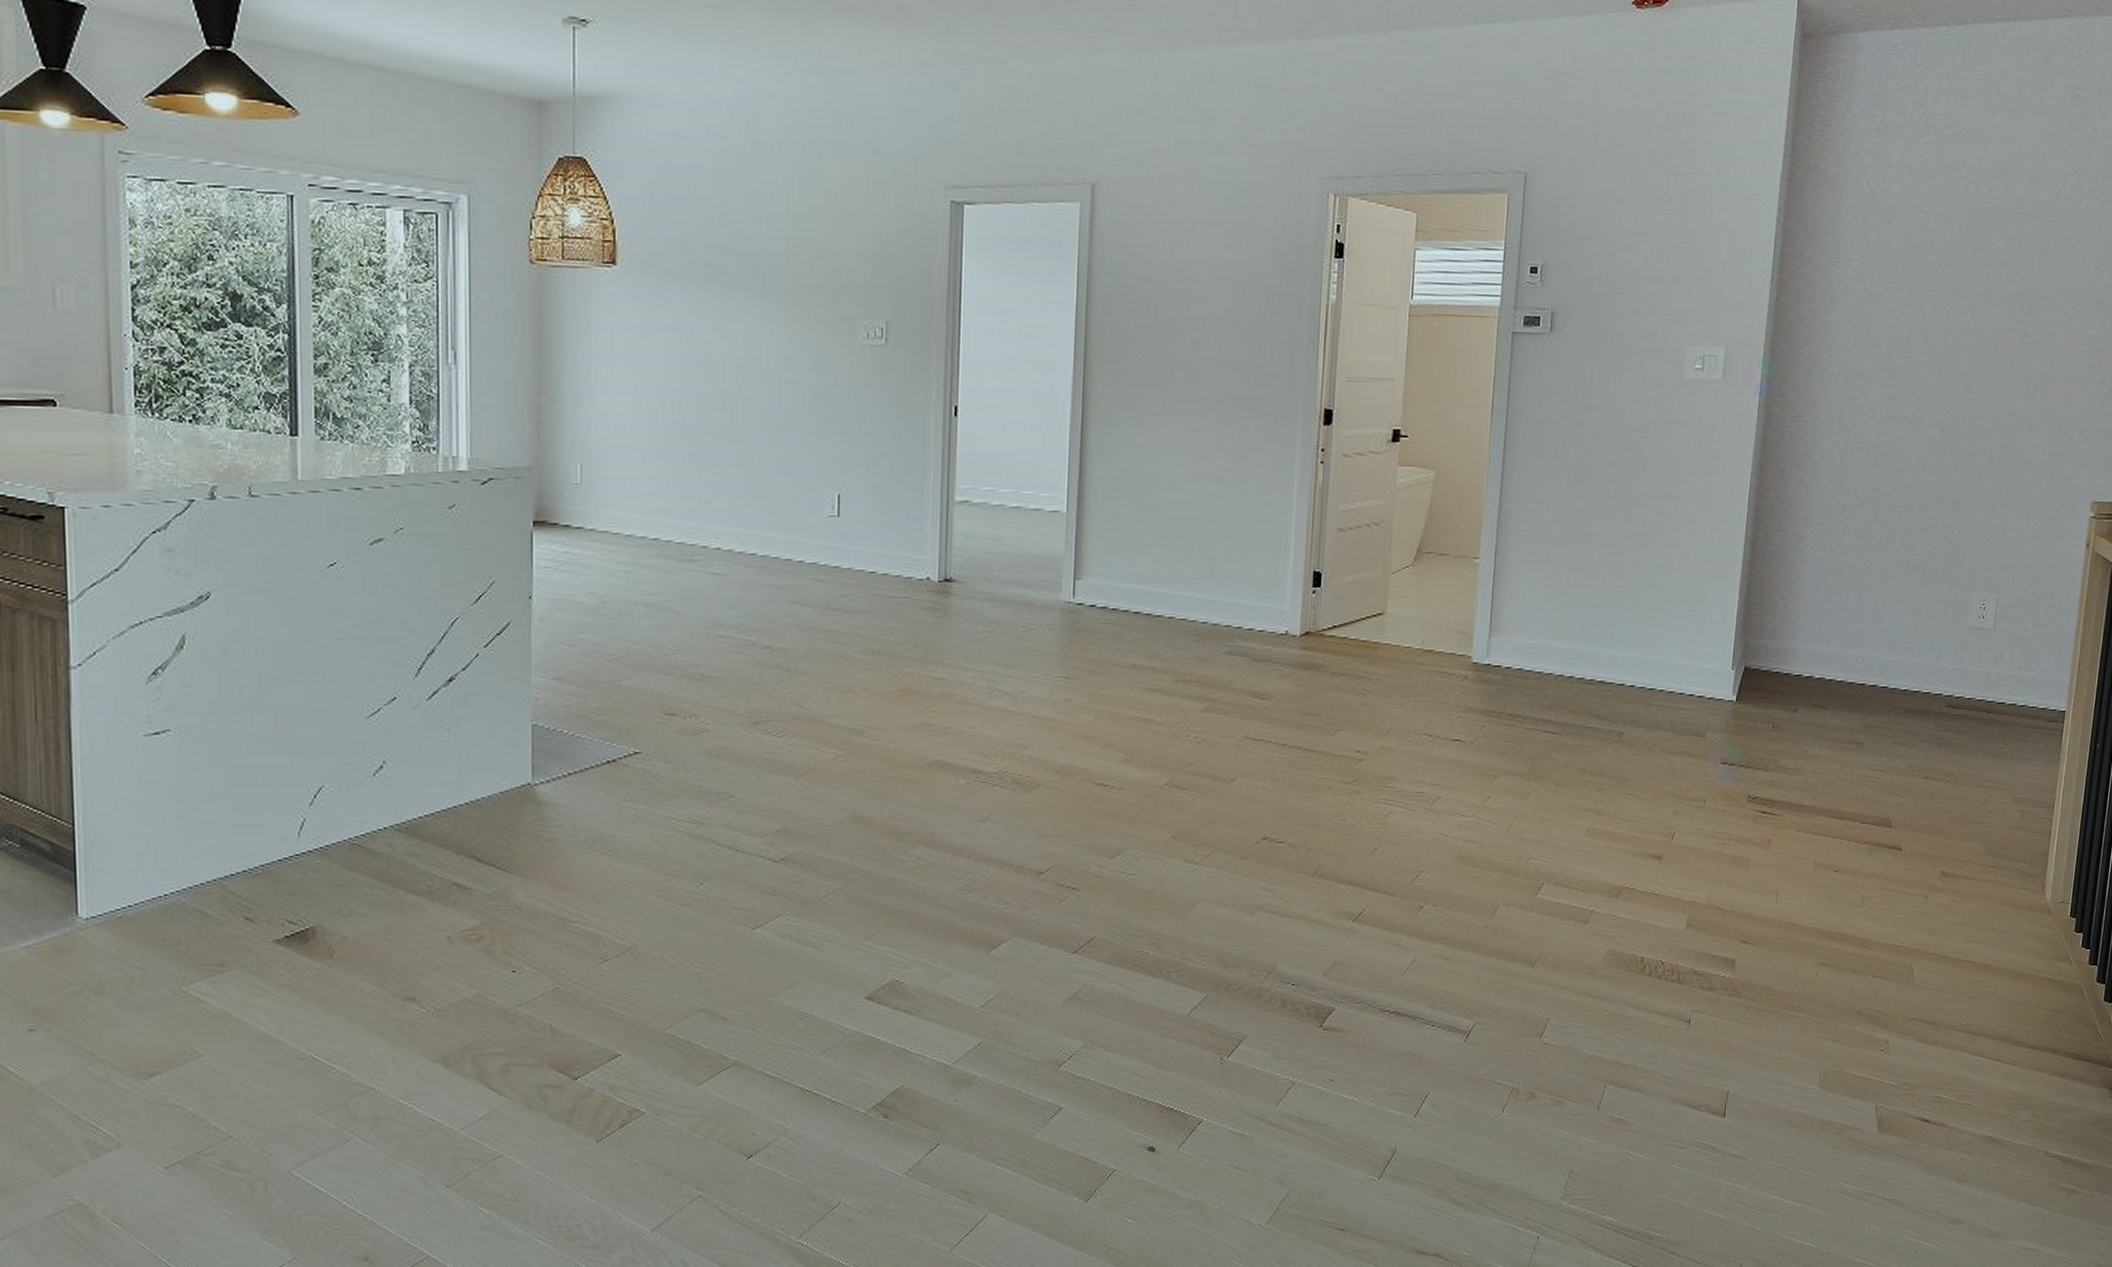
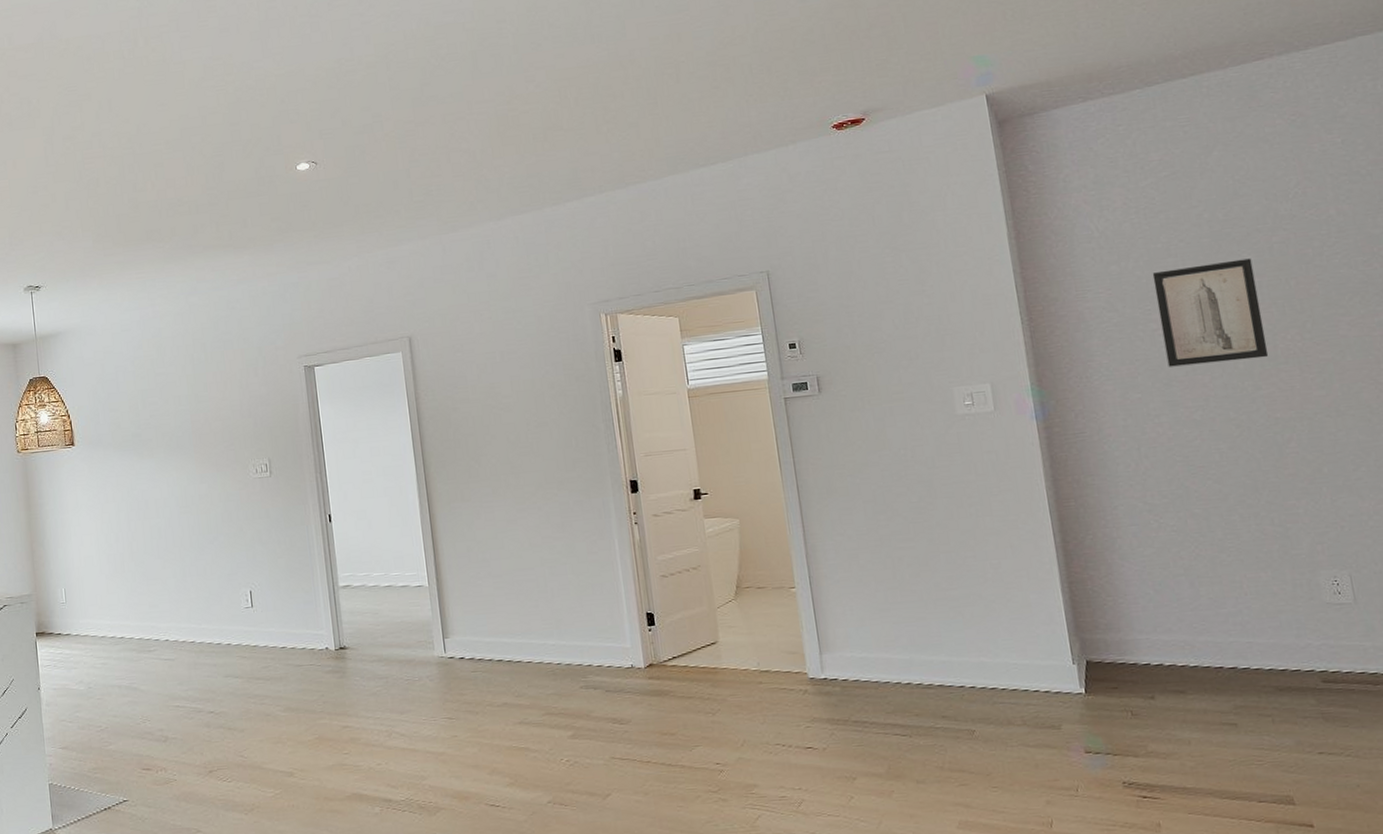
wall art: none [1896,244,2000,359] -> present [1152,258,1269,367]

